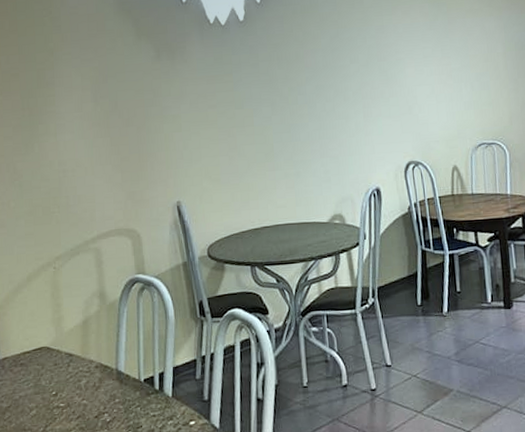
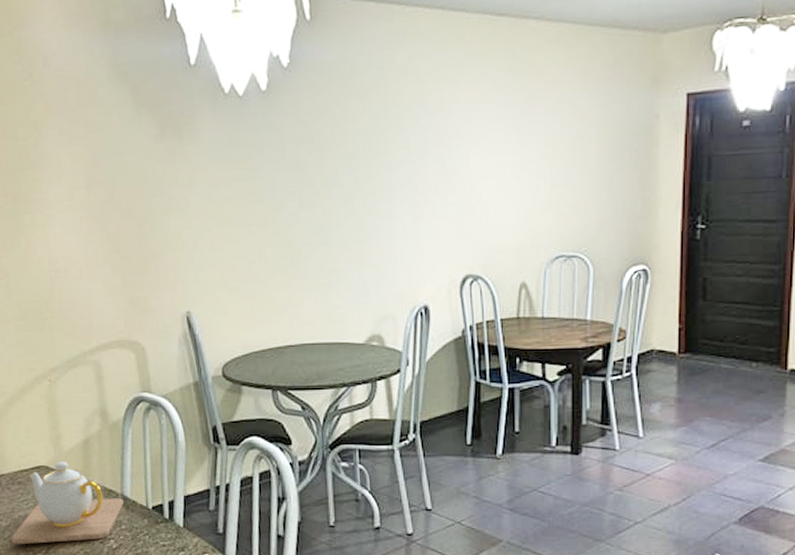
teapot: none [11,342,118,425] -> present [11,462,124,545]

